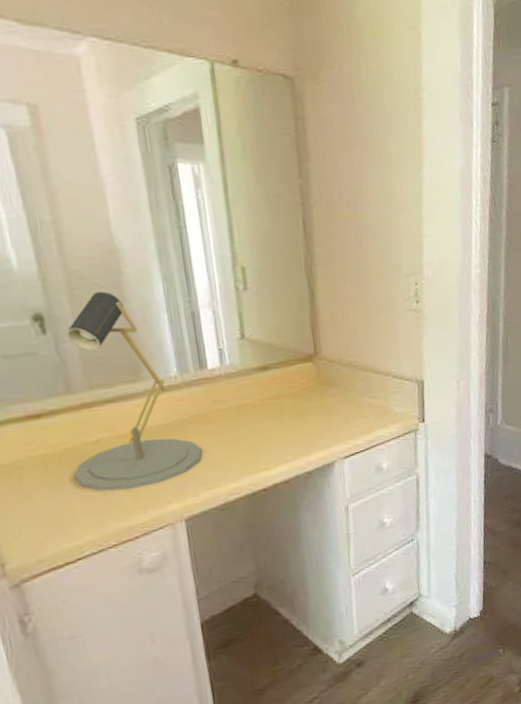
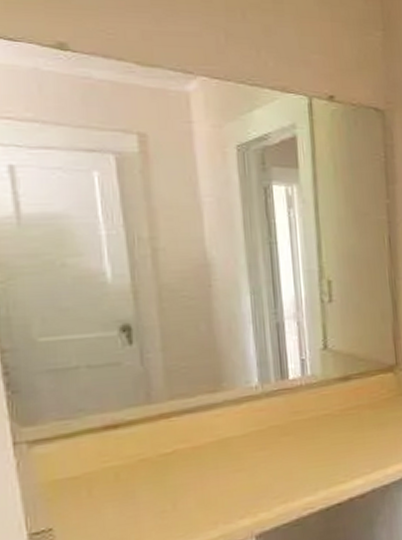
desk lamp: present [65,291,203,491] -> none [144,303,278,505]

